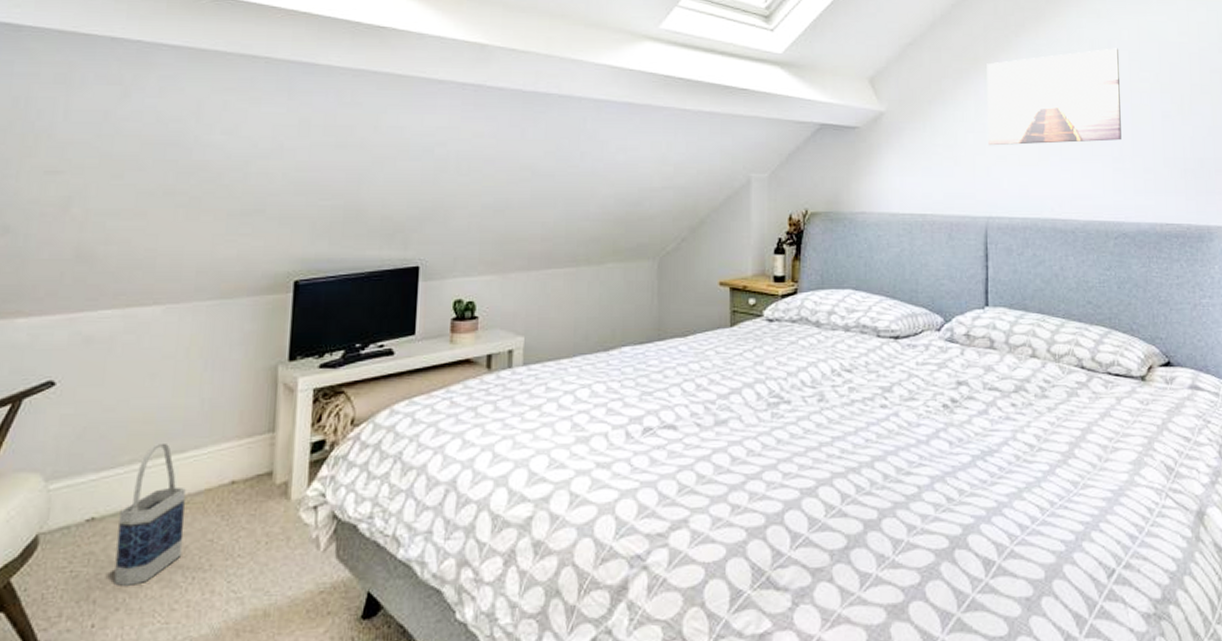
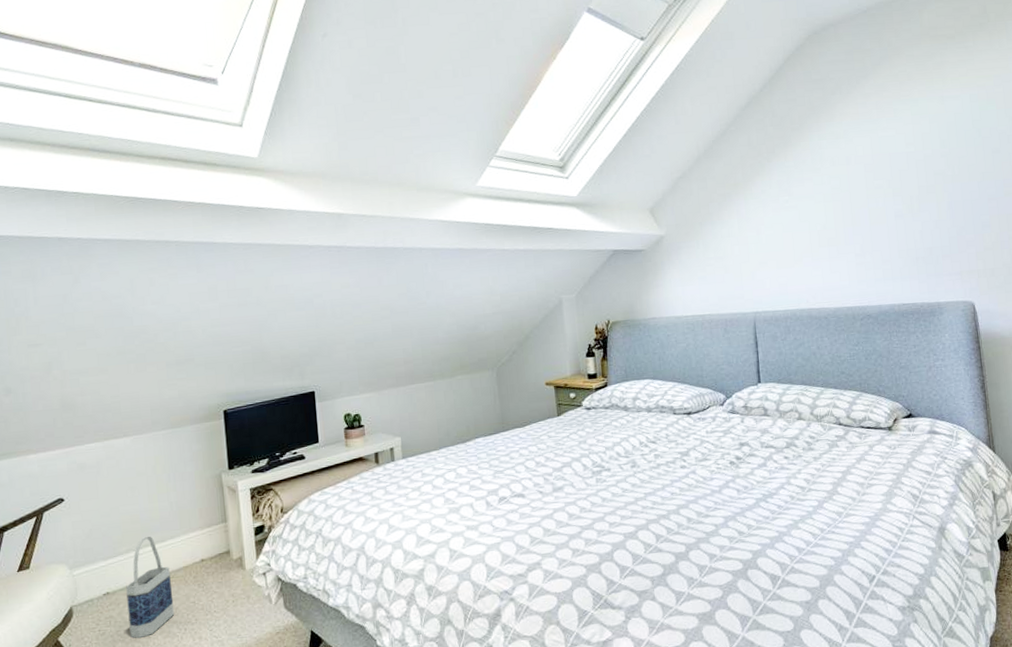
wall art: present [987,48,1122,146] -> none [745,162,862,255]

